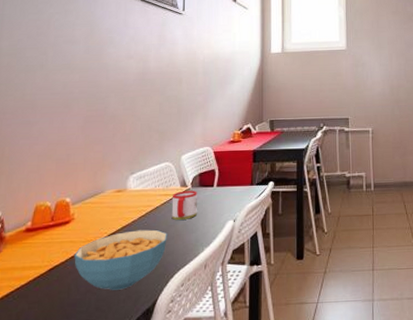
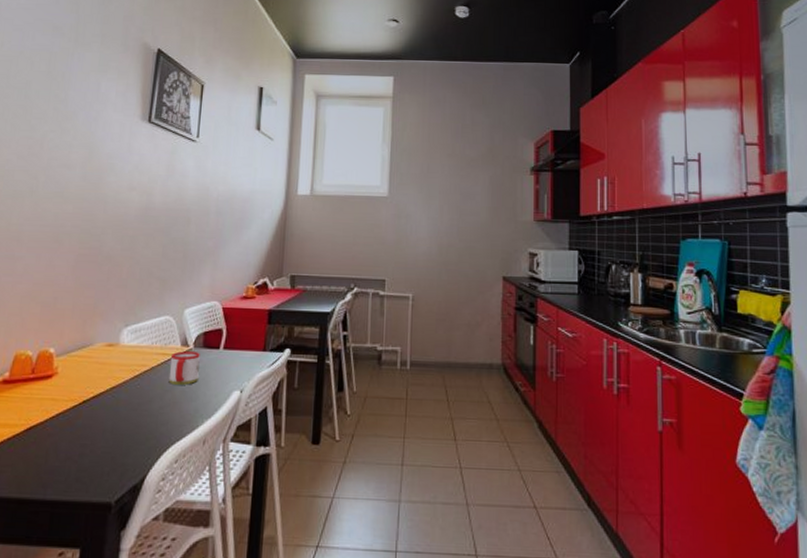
cereal bowl: present [74,229,167,290] -> none [54,392,163,460]

